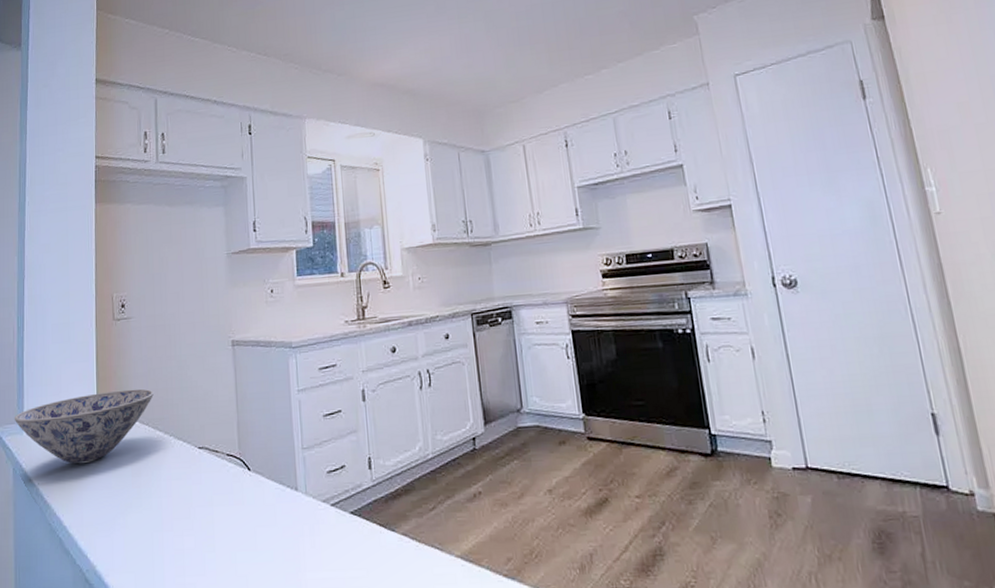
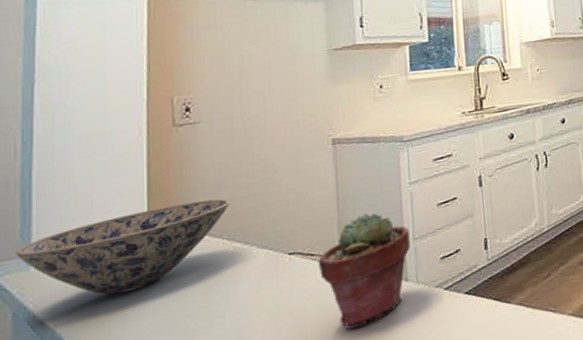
potted succulent: none [221,417,299,530] -> present [318,213,410,330]

